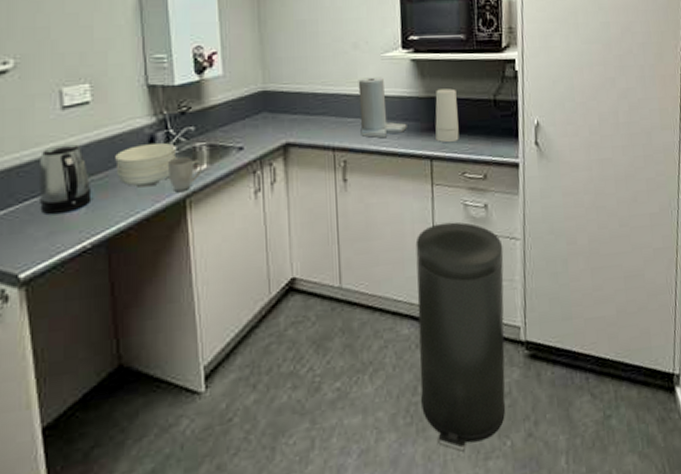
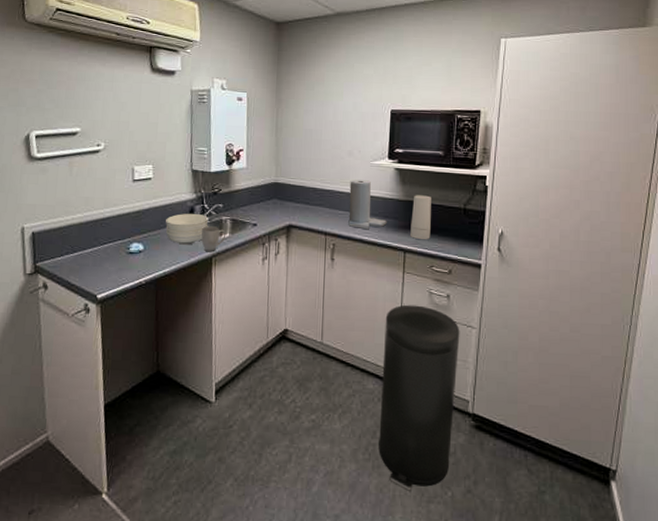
kettle: present [38,144,92,216] -> none [113,207,149,257]

